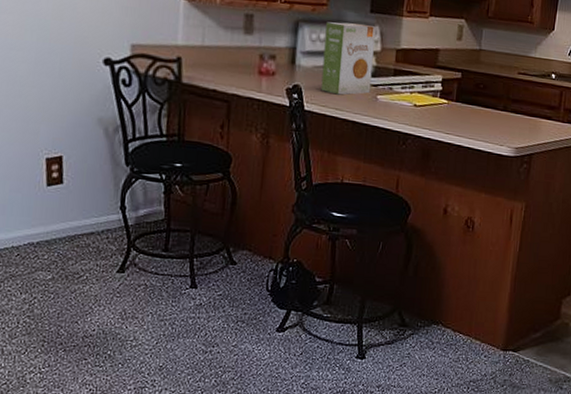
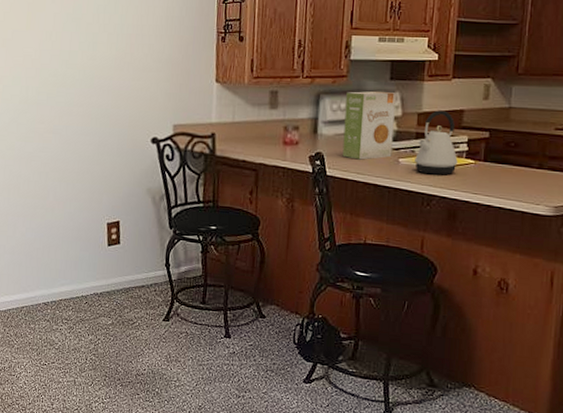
kettle: none [392,47,433,114] -> present [415,110,458,175]

